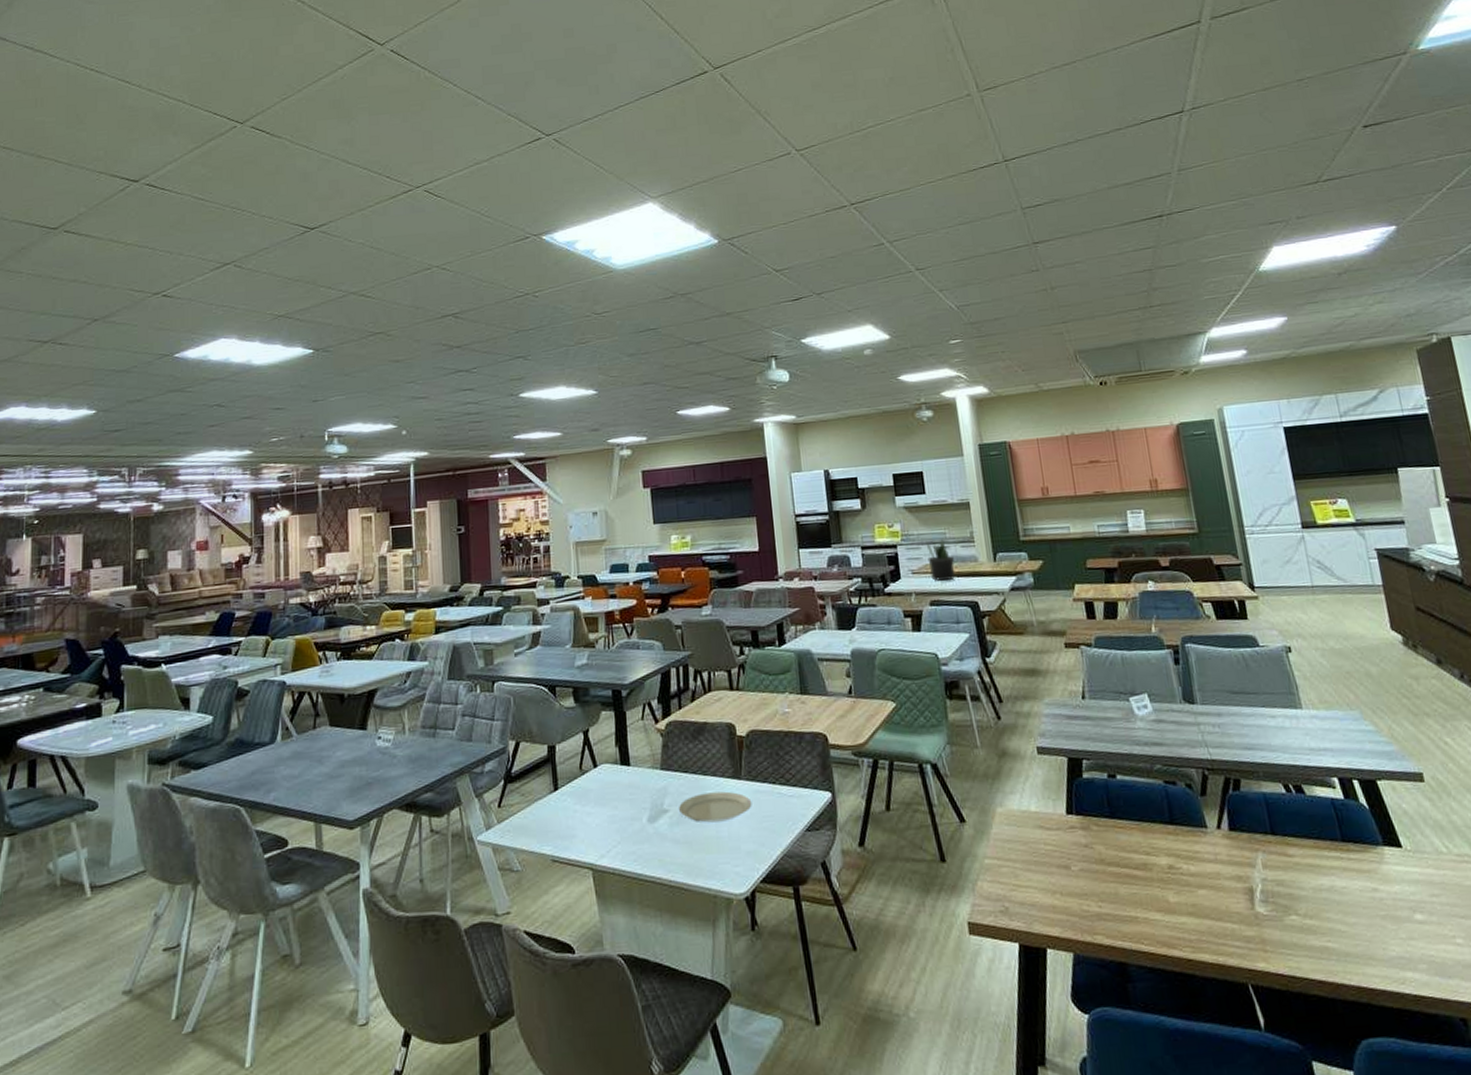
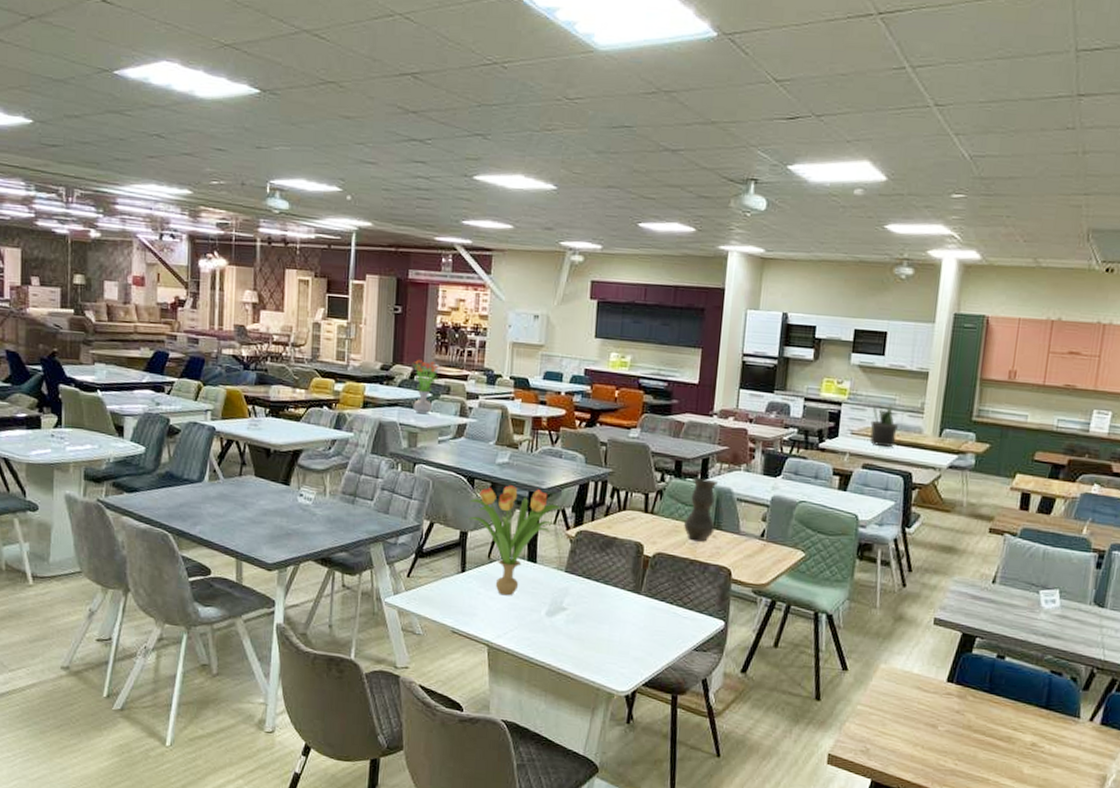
flower arrangement: none [480,574,507,630] -> present [412,359,438,415]
flower arrangement: none [554,686,647,809] -> present [468,485,562,596]
plate: present [678,791,752,823] -> none [576,599,647,629]
vase: none [770,644,803,711] -> present [684,478,719,542]

